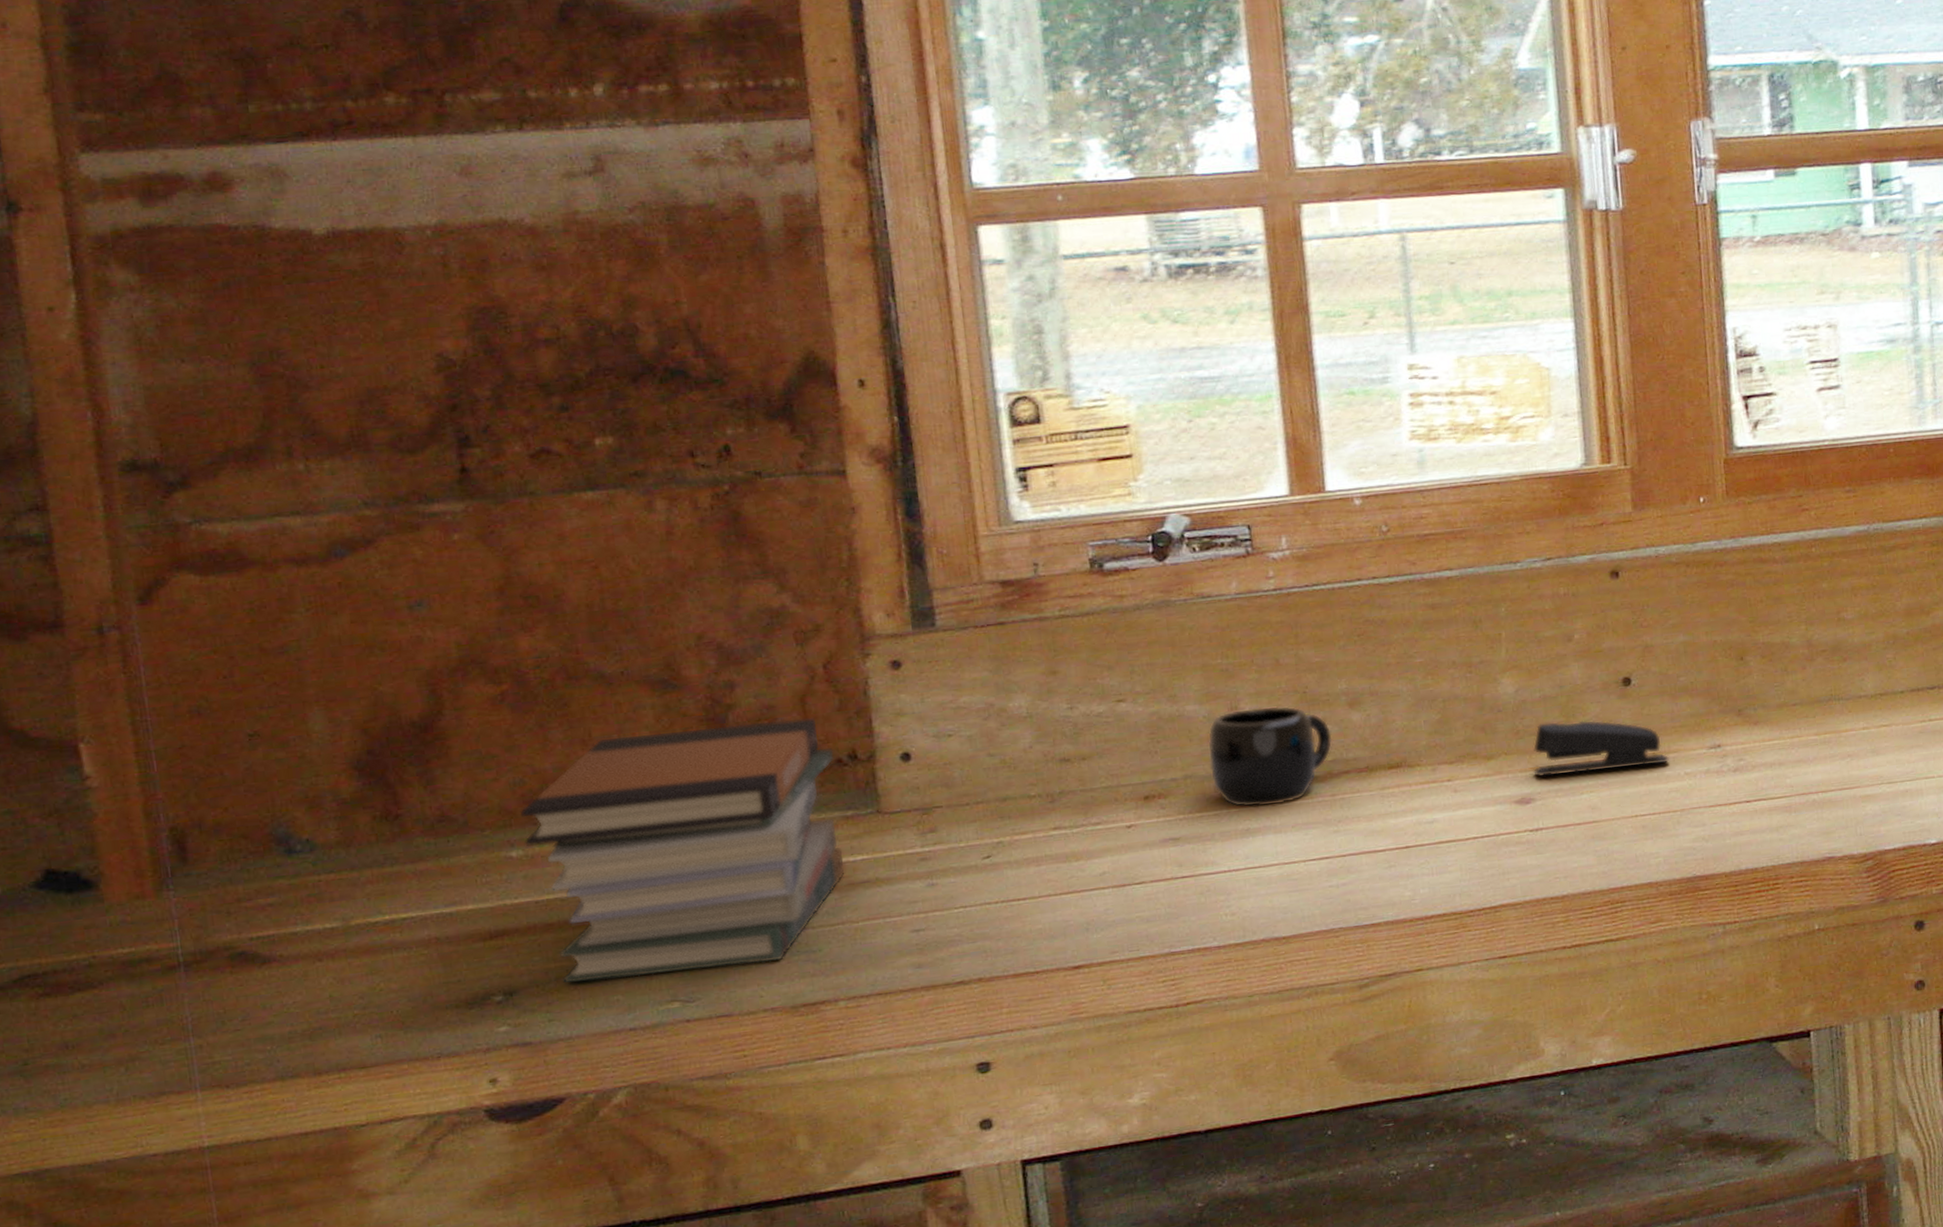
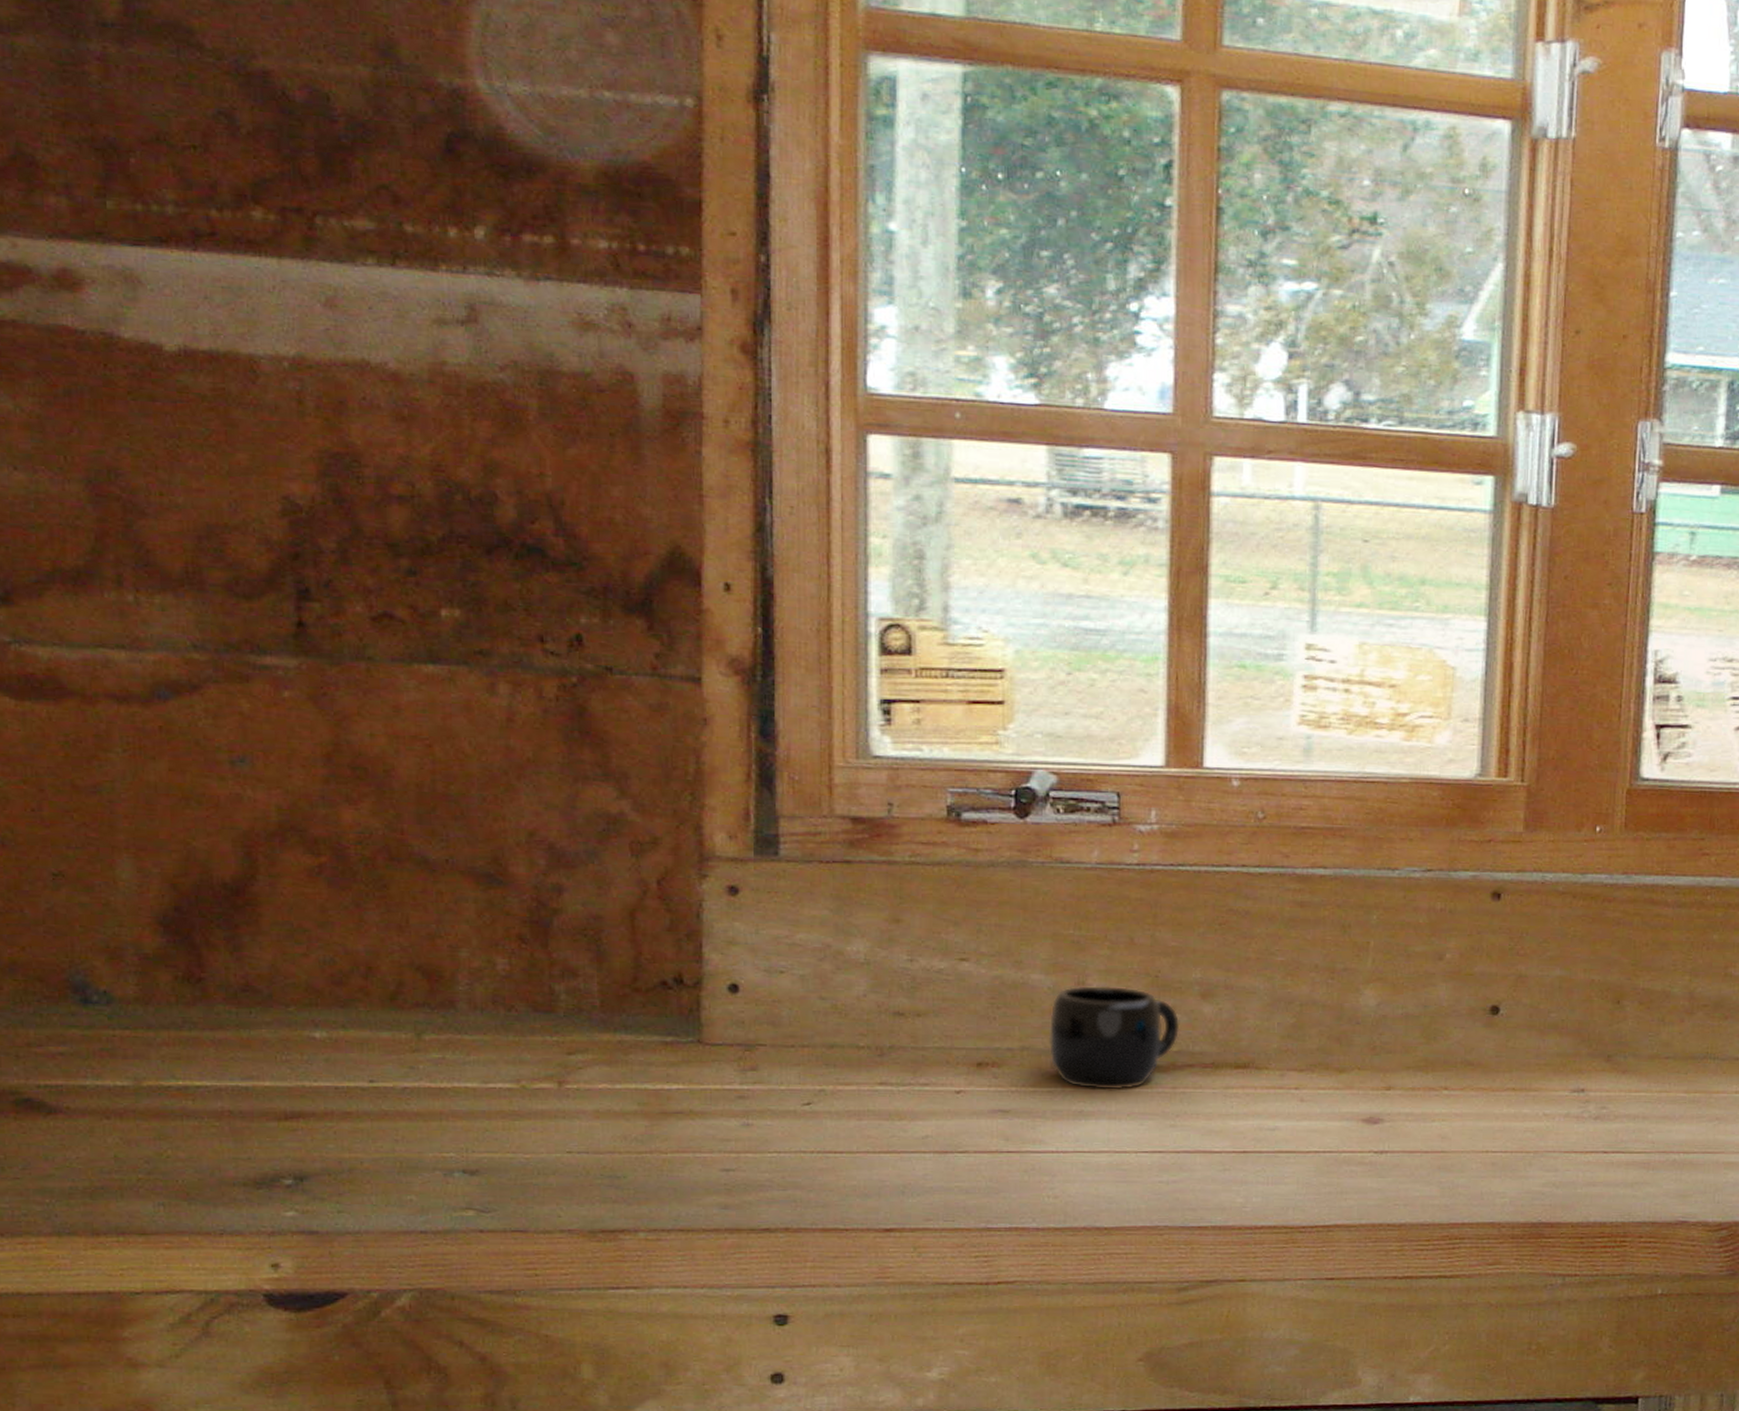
book stack: present [519,718,845,984] -> none [327,928,659,1182]
stapler: present [1533,720,1670,776] -> none [1386,1042,1530,1101]

